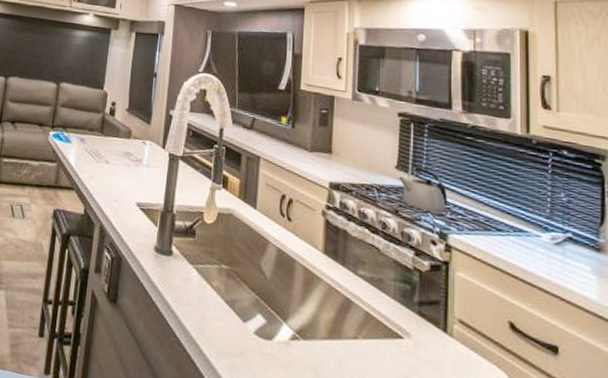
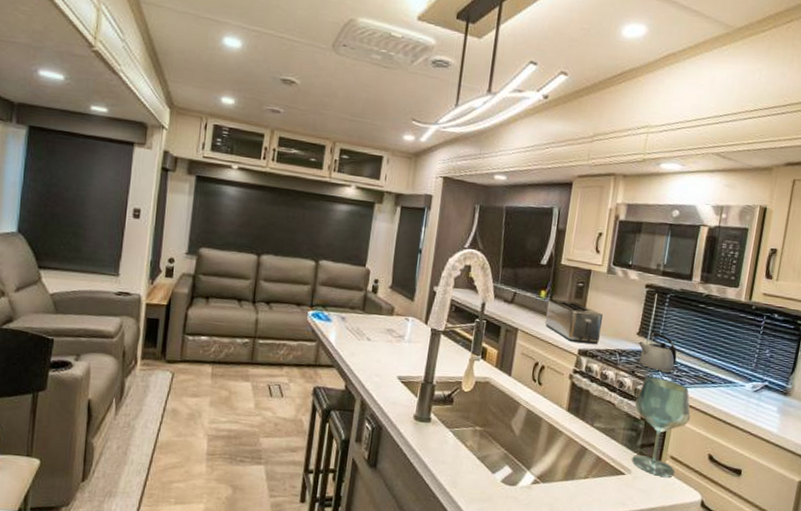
toaster: none [288,126,353,177] -> present [544,299,603,344]
wine glass: none [403,218,476,348] -> present [632,376,691,477]

